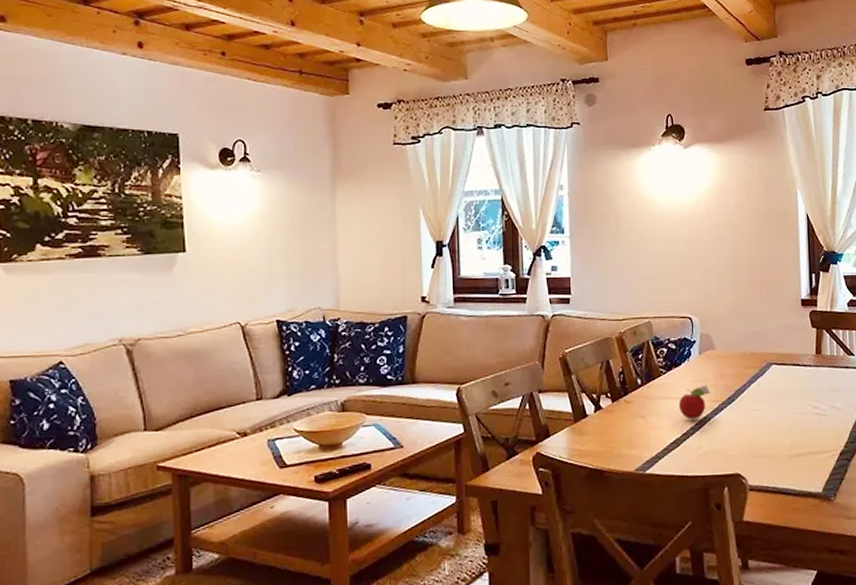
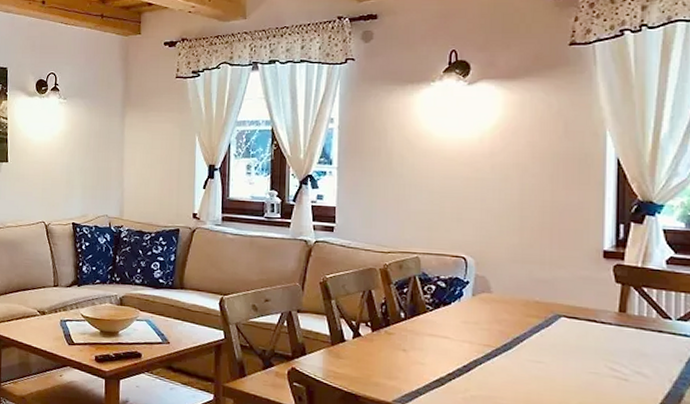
fruit: present [678,384,711,420] -> none [445,327,483,362]

